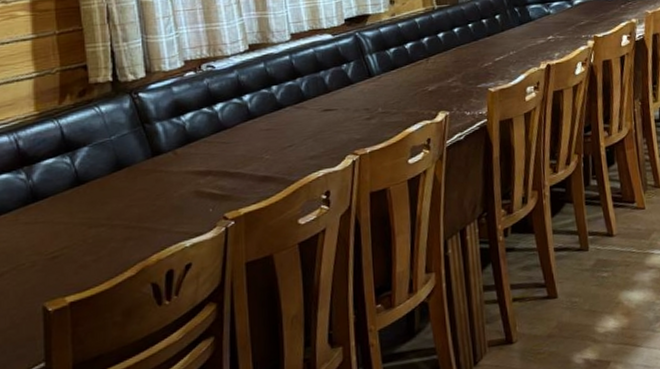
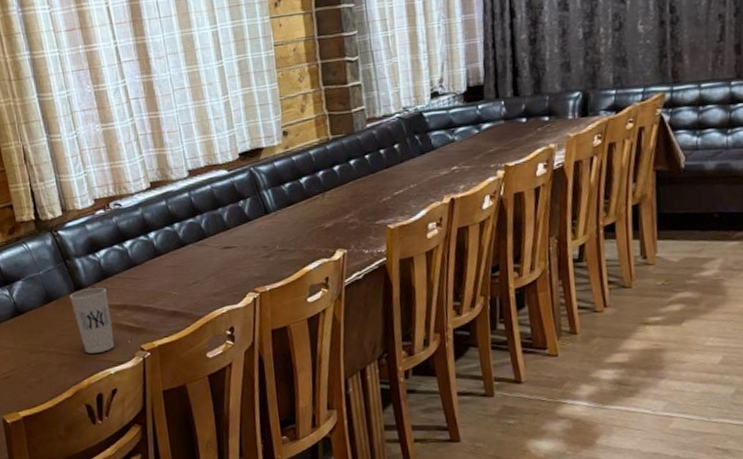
cup: none [145,152,193,225] -> present [69,287,114,354]

